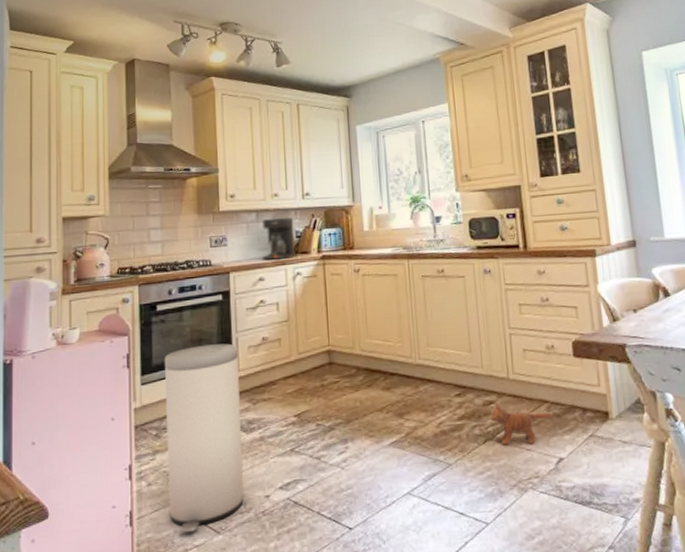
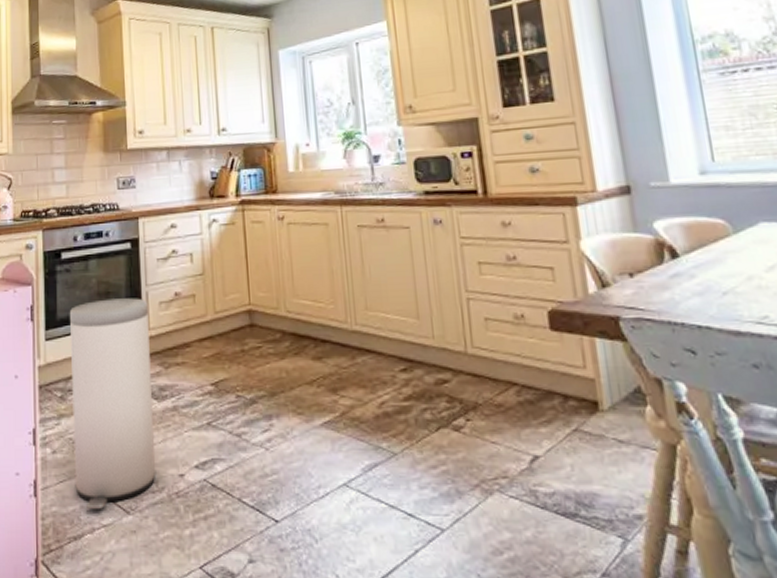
coffee maker: present [261,217,297,261] -> none [173,156,212,206]
cat: present [490,402,552,445] -> none [443,381,524,437]

